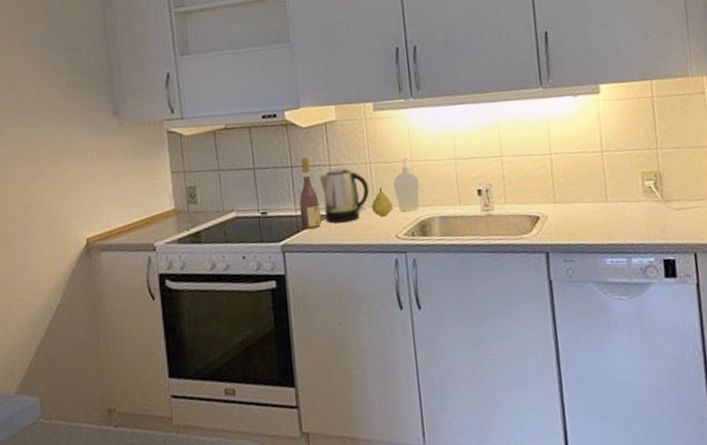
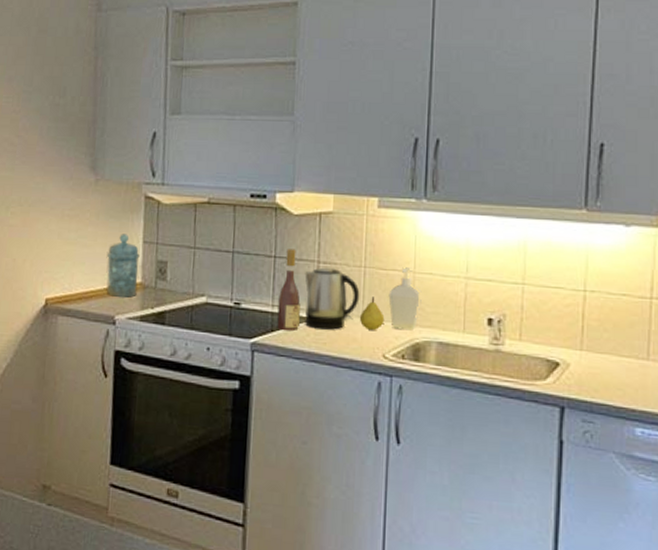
canister: none [140,168,172,227] -> present [106,234,140,298]

